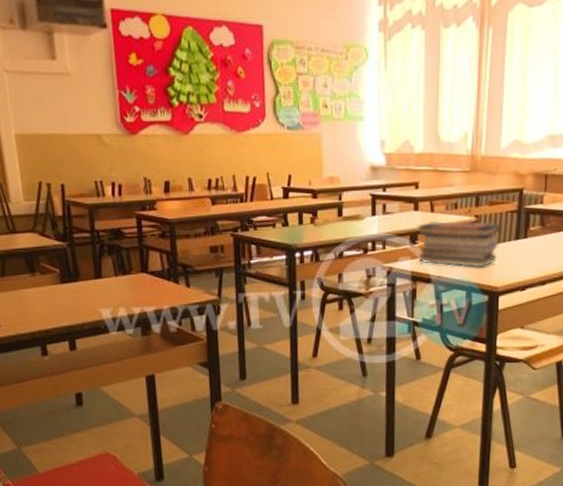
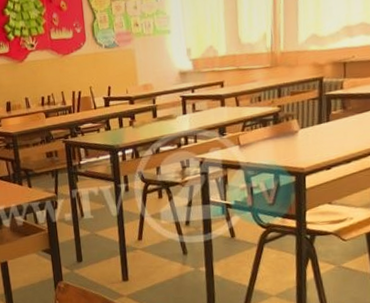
book stack: present [416,221,501,268] -> none [224,111,303,153]

